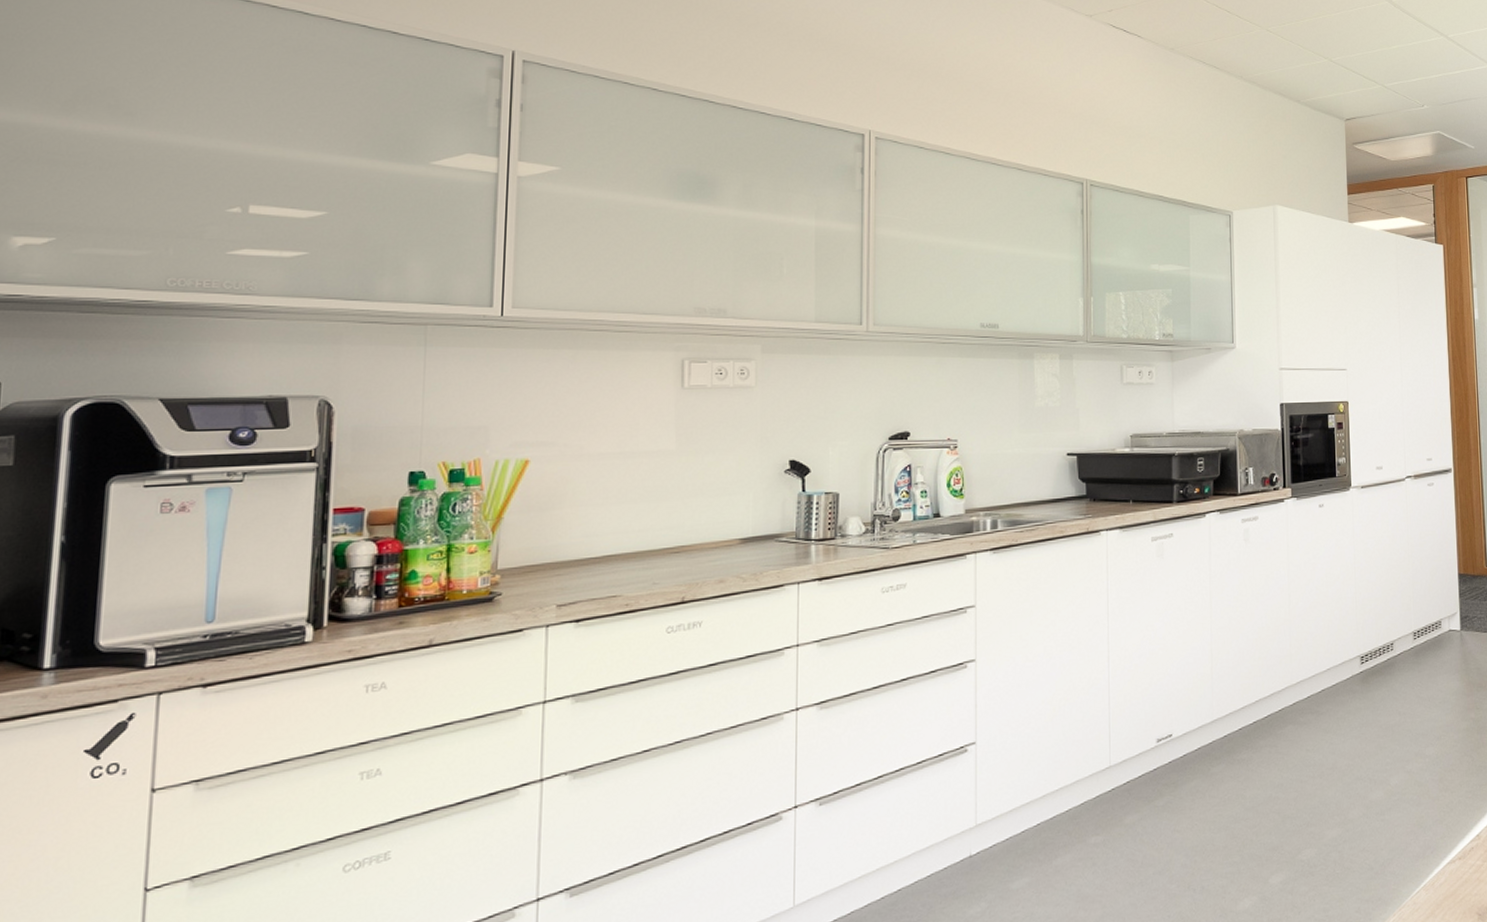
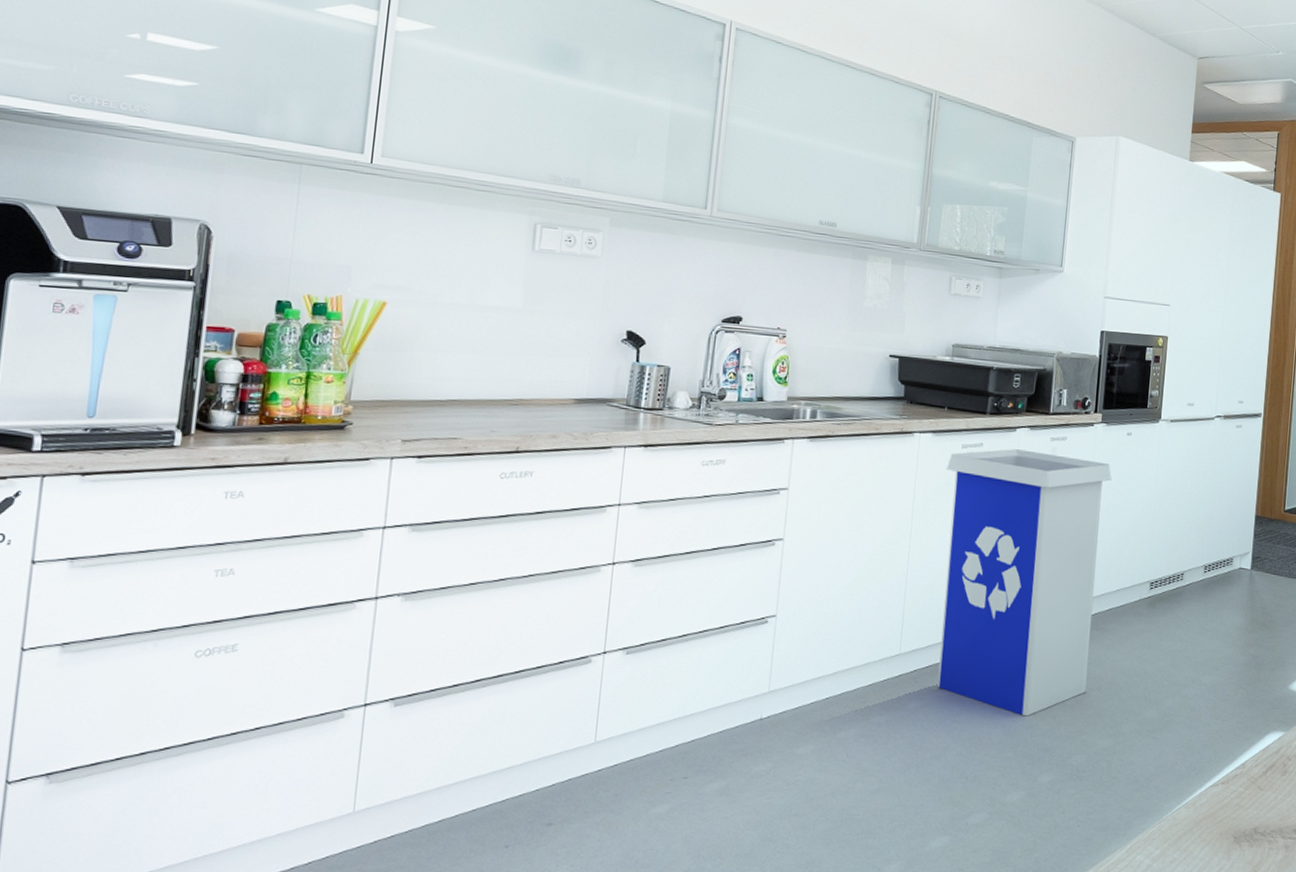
recycling bin: none [1138,535,1308,816] -> present [937,449,1112,716]

